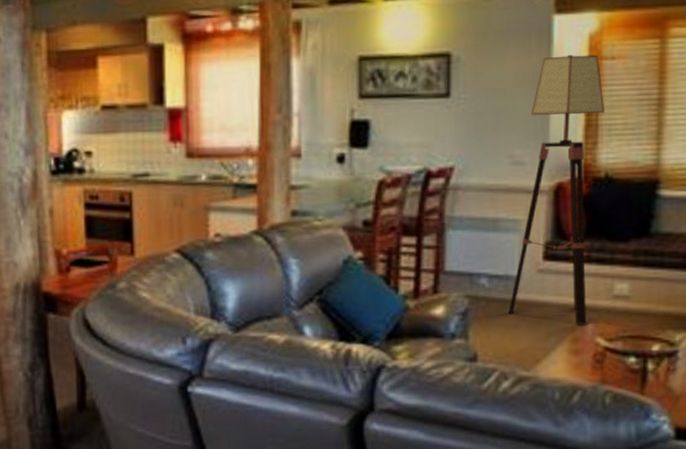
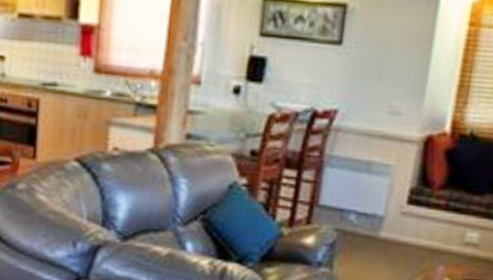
floor lamp: present [508,54,605,324] -> none [371,18,478,265]

